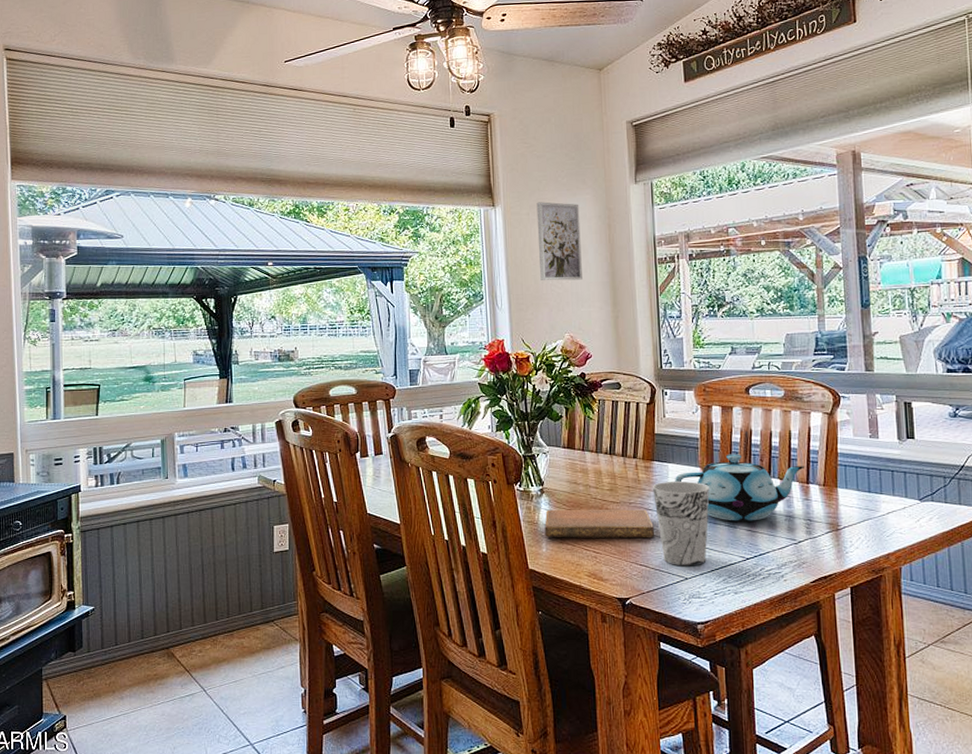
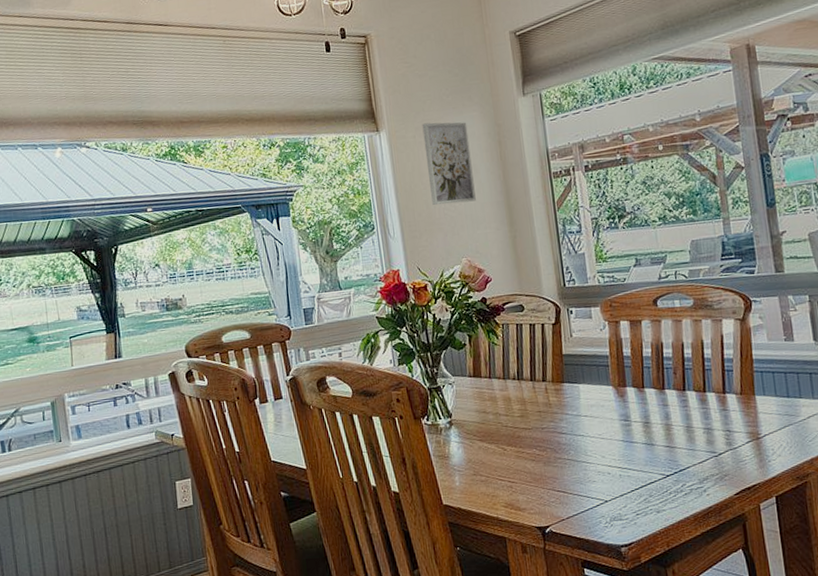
notebook: present [544,509,655,539] -> none [456,433,571,471]
cup: present [652,481,710,567] -> none [564,401,626,489]
teapot: present [675,454,806,521] -> none [587,368,721,439]

